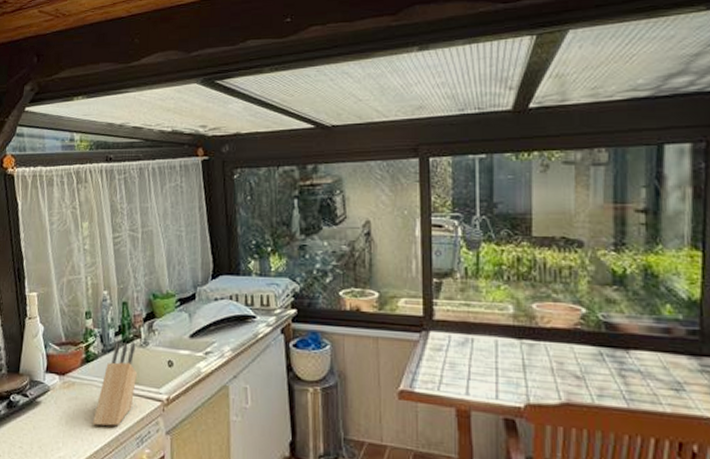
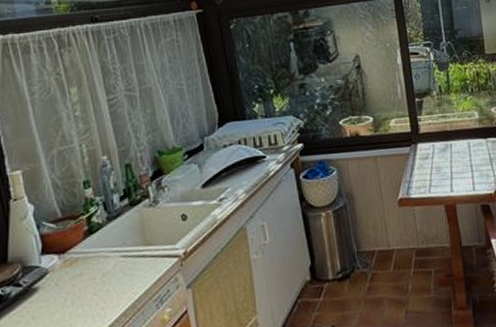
knife block: present [93,342,138,427] -> none [104,203,150,299]

